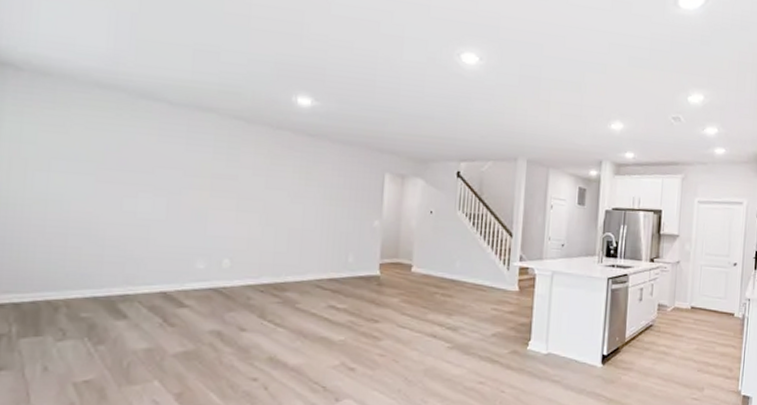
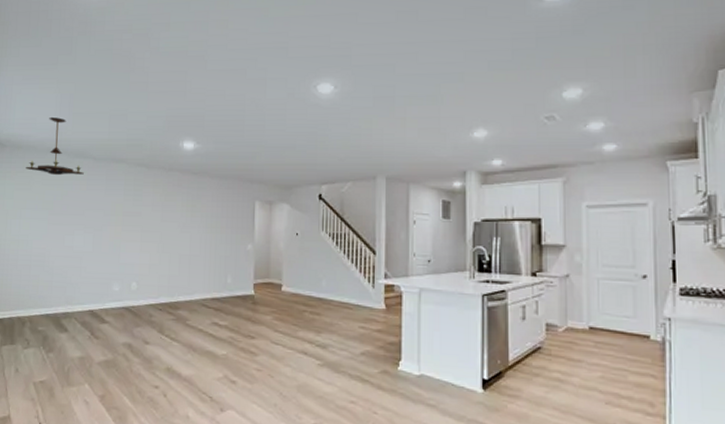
chandelier: none [58,39,153,122] -> present [26,116,84,176]

